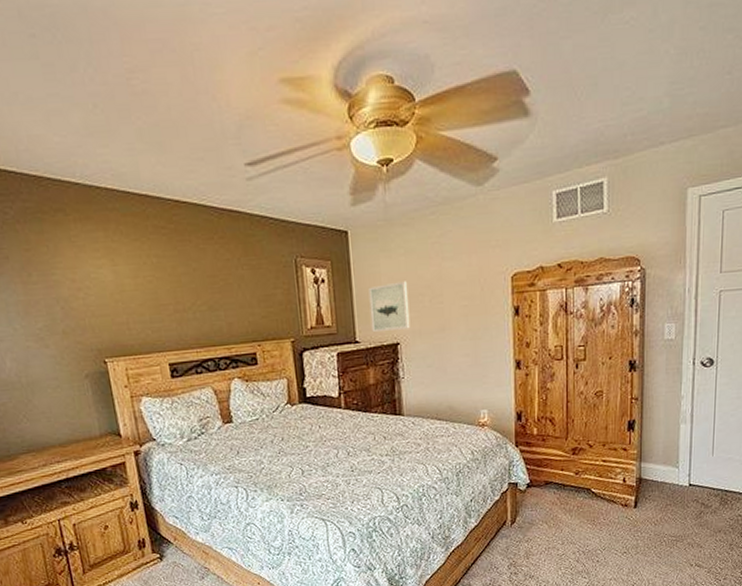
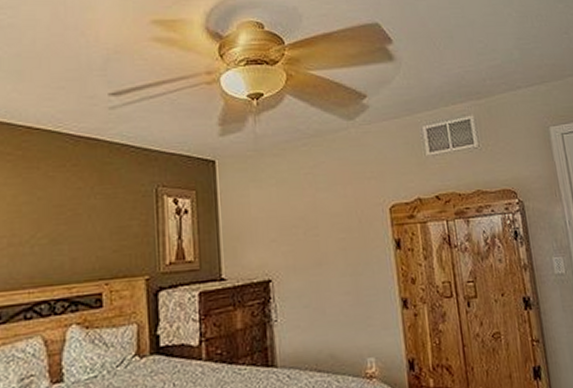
wall art: present [368,281,411,333] -> none [236,212,284,269]

